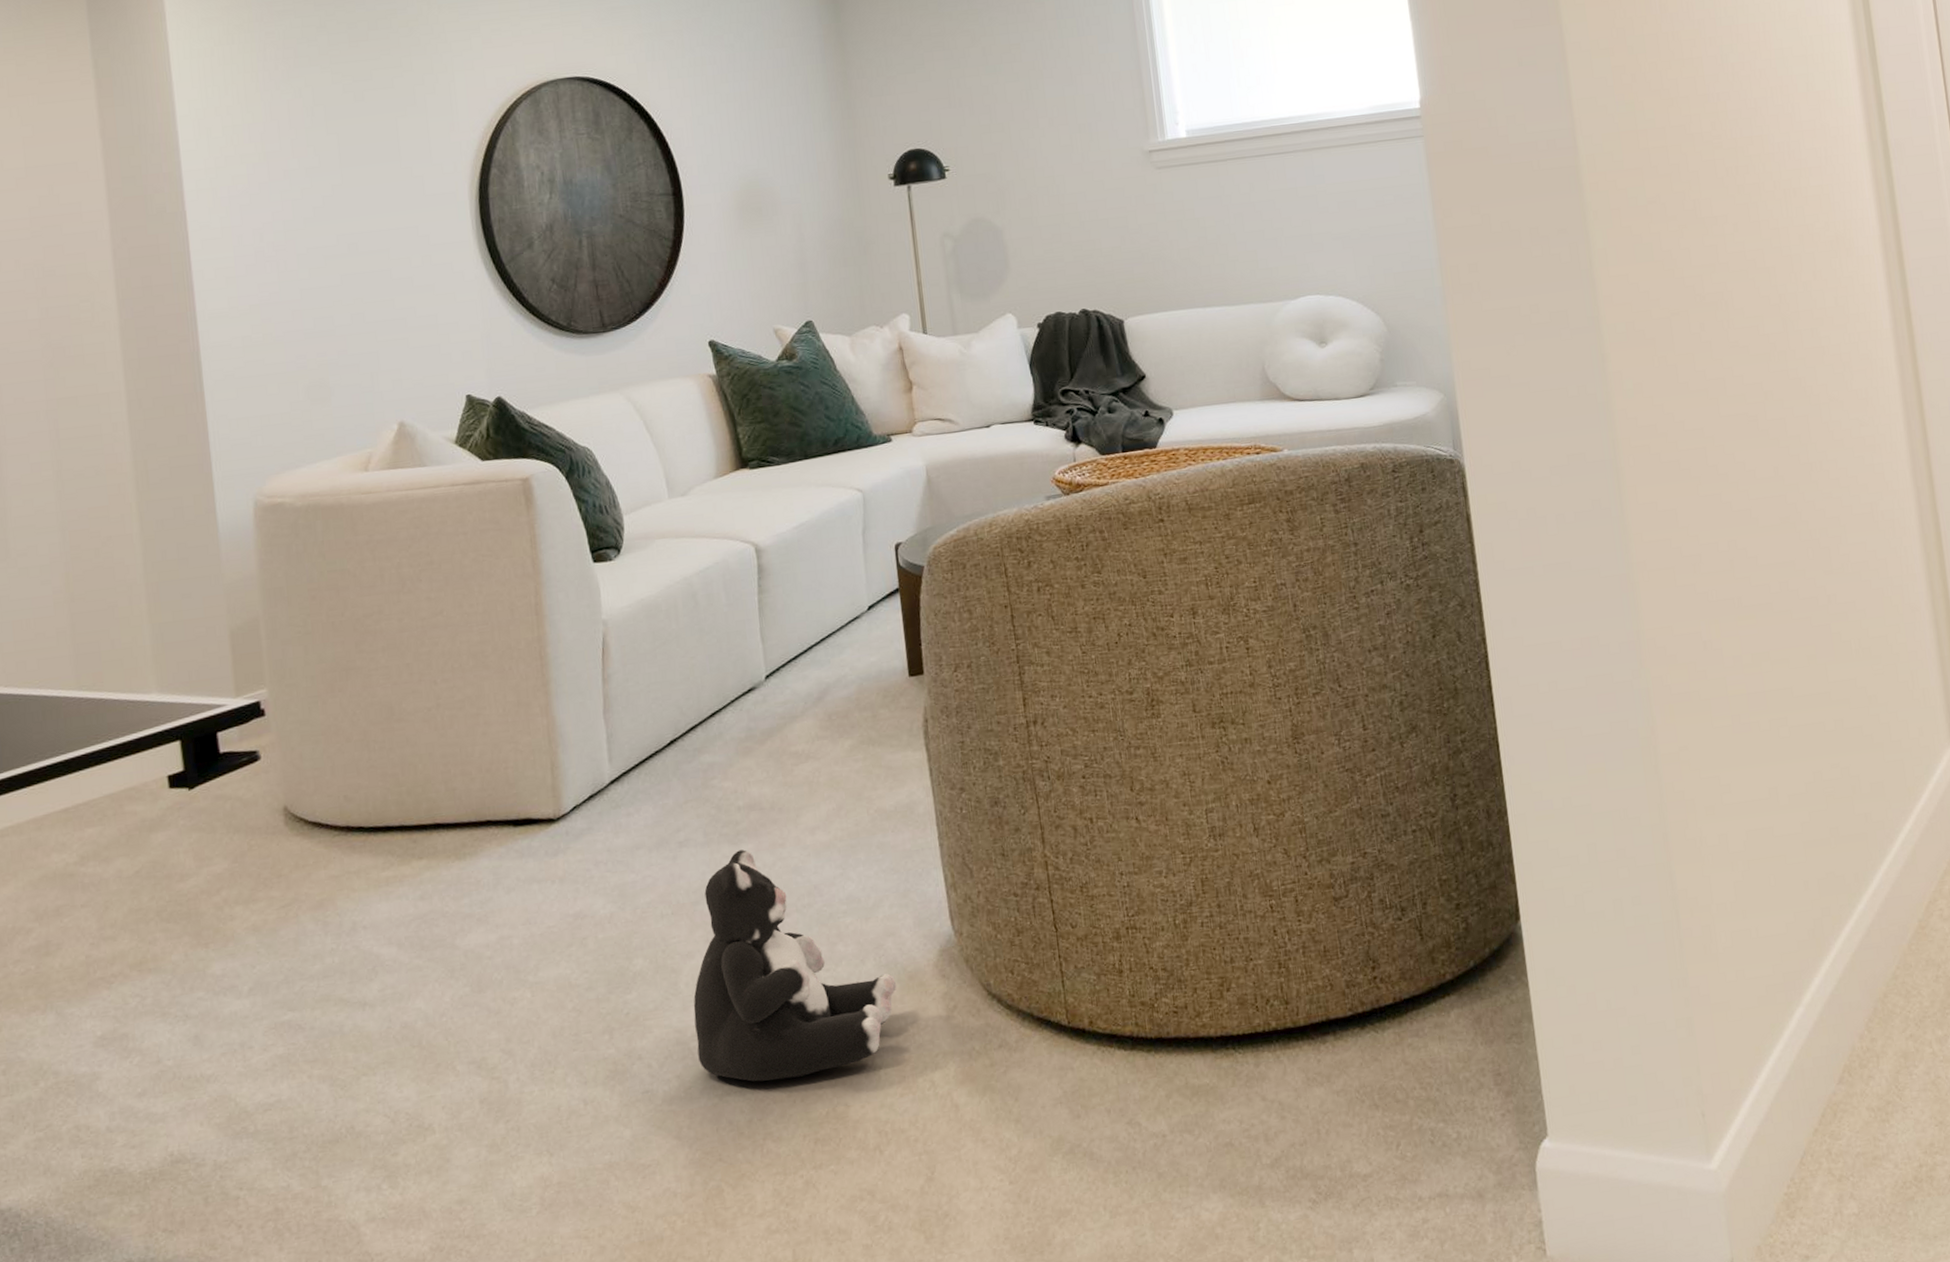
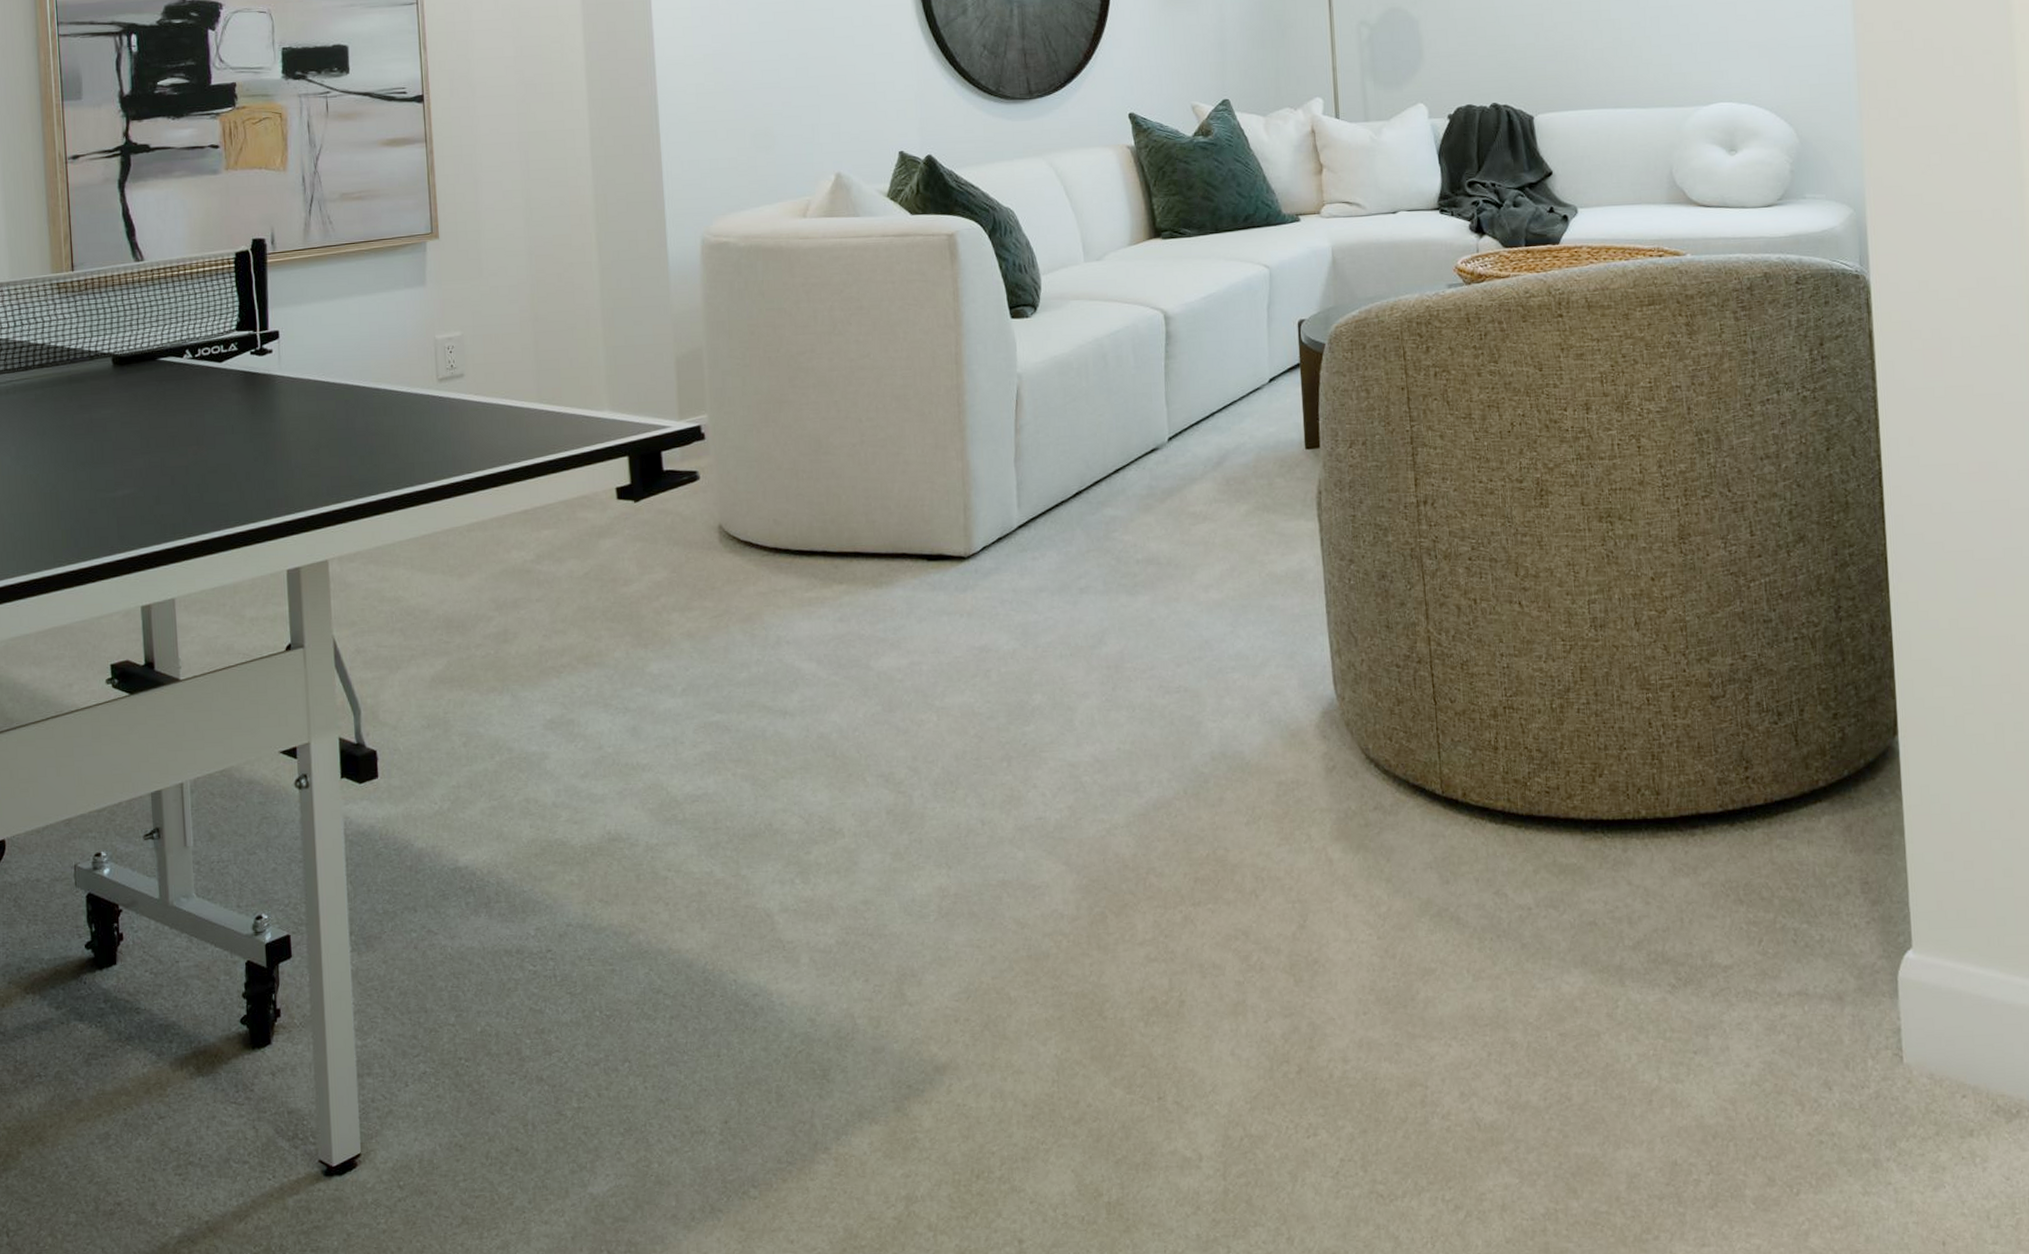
plush toy: present [693,849,897,1082] -> none [1086,601,1279,820]

